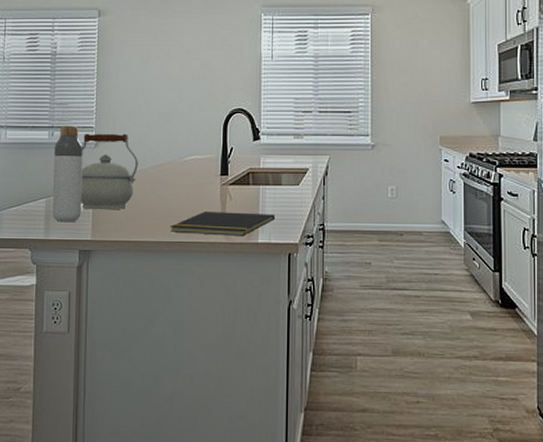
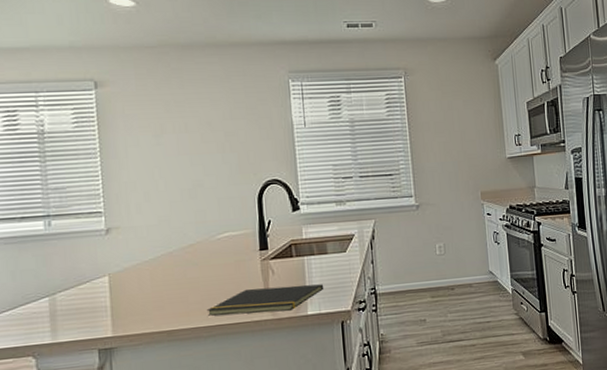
bottle: present [52,125,83,223] -> none [53,211,97,322]
kettle: present [80,133,138,210] -> none [89,215,162,304]

